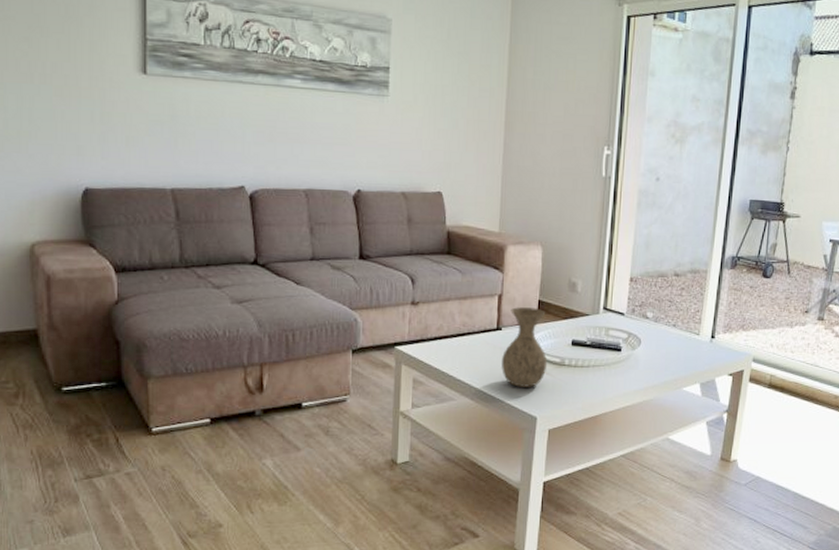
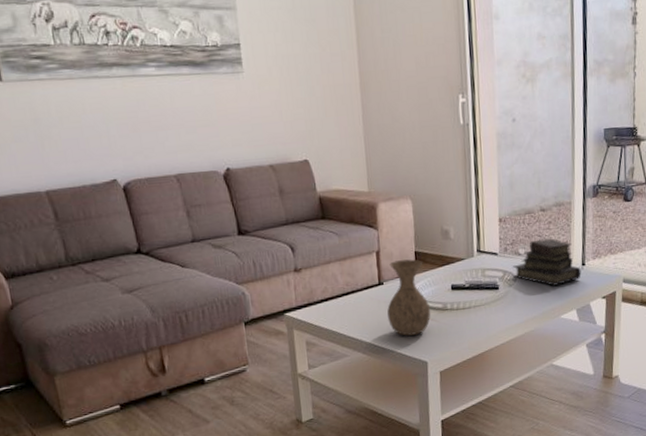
diary: none [637,305,710,355] -> present [512,238,582,286]

